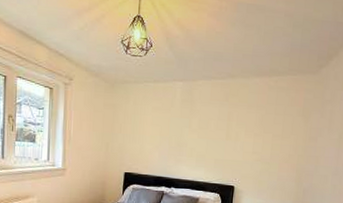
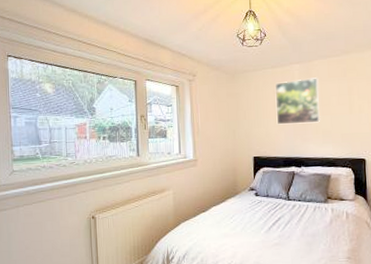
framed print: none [152,98,200,146] -> present [275,78,321,125]

